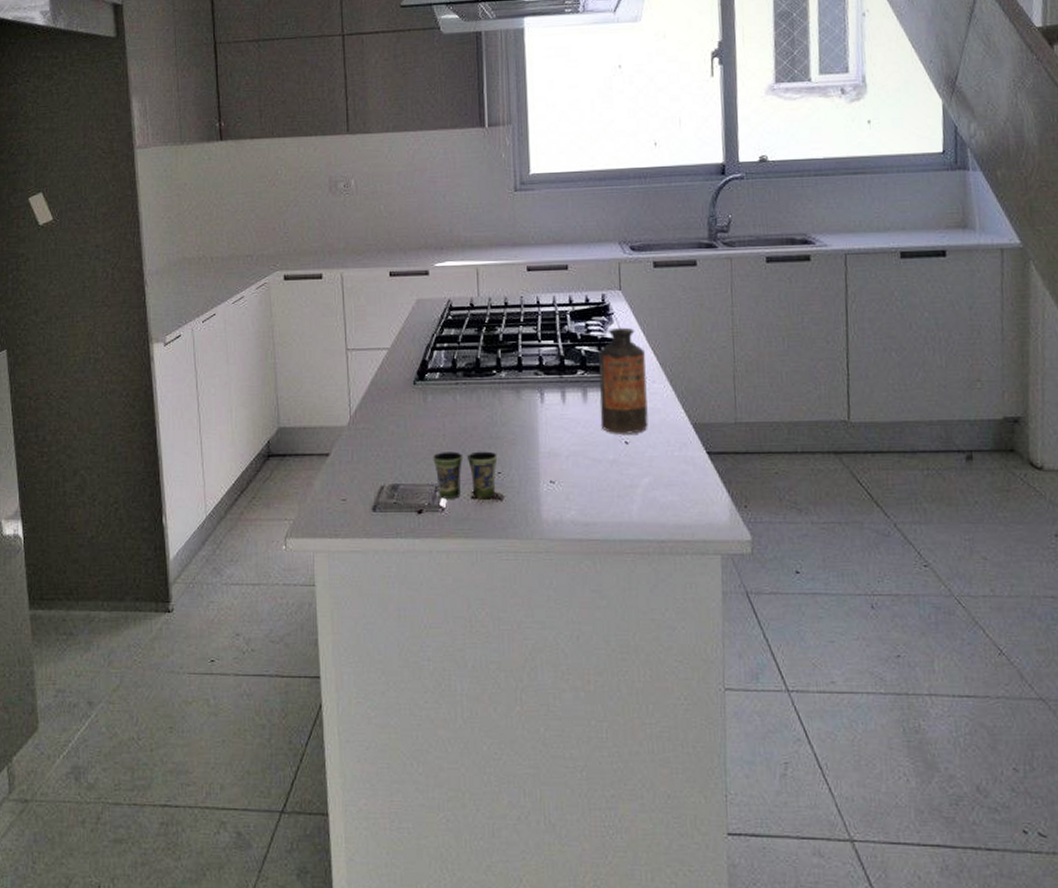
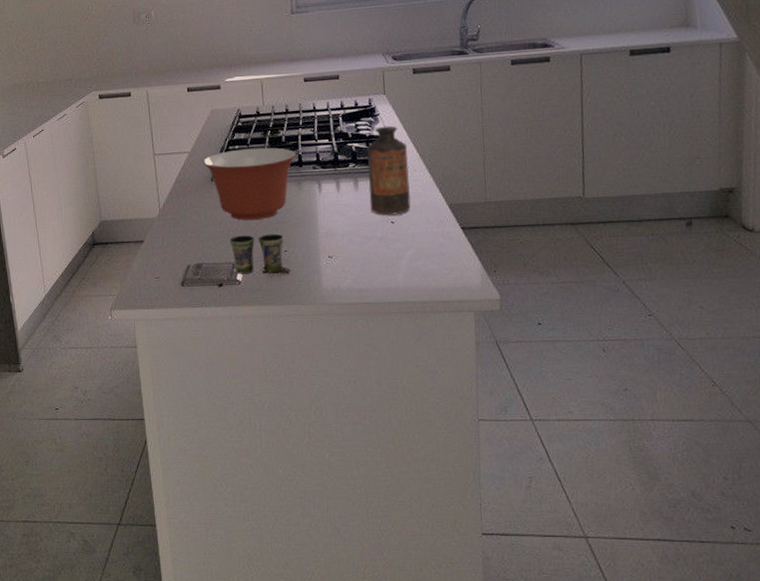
mixing bowl: none [405,346,515,433] -> present [203,147,296,220]

